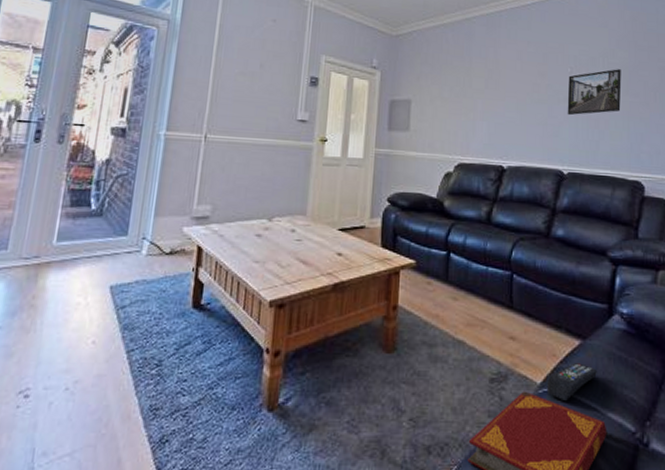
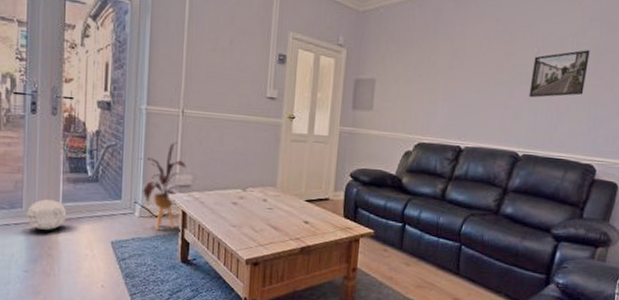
ball: none [11,238,61,275] -> present [27,199,67,230]
house plant: none [152,169,206,271] -> present [139,142,186,231]

